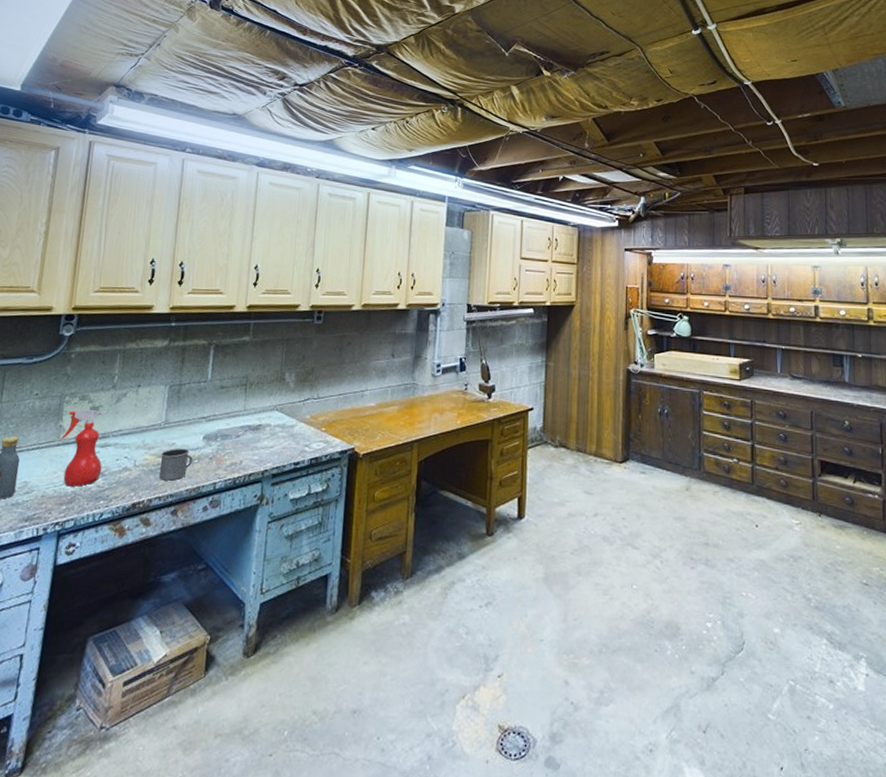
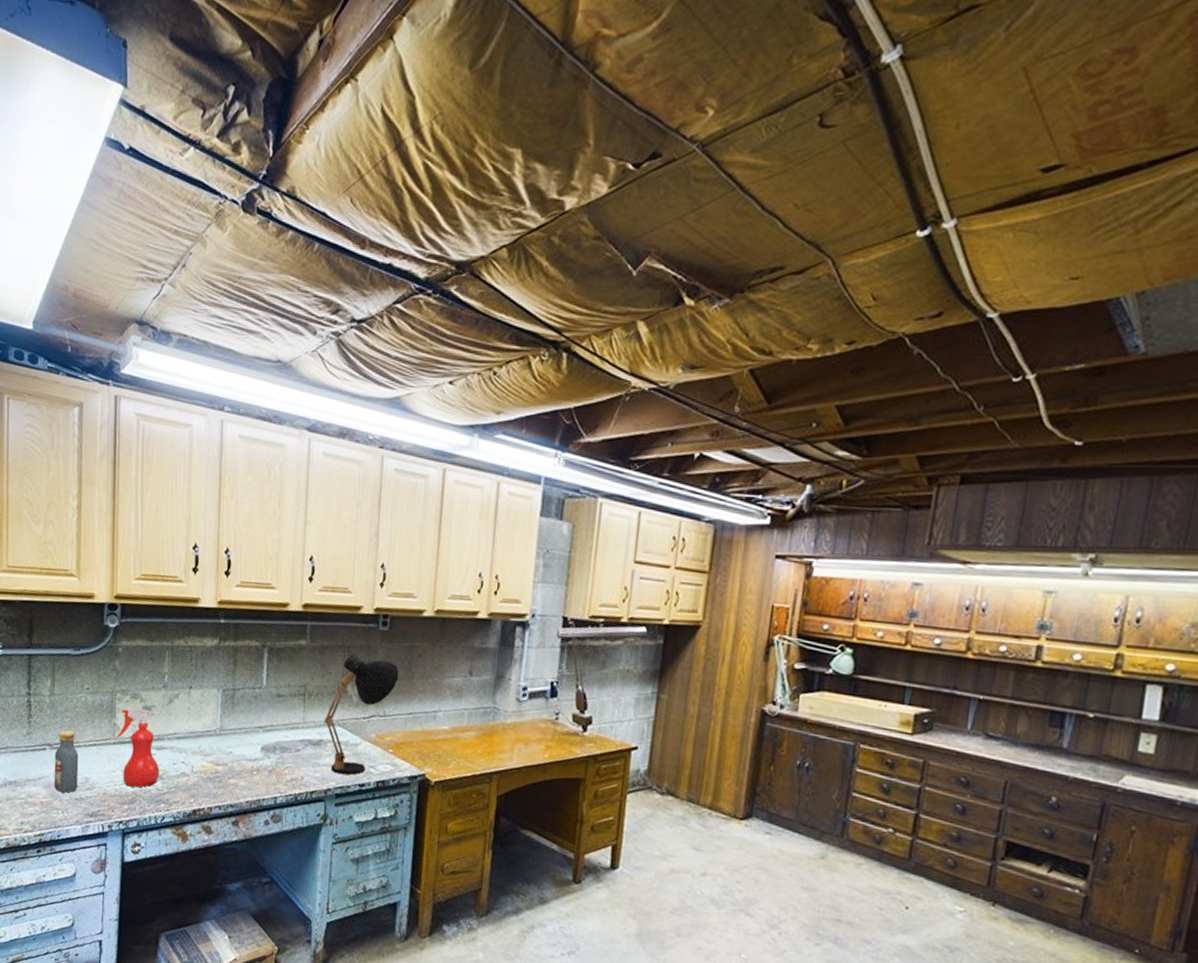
mug: present [159,448,193,481] -> none [217,757,251,791]
desk lamp: none [263,346,331,456] -> present [323,654,399,775]

